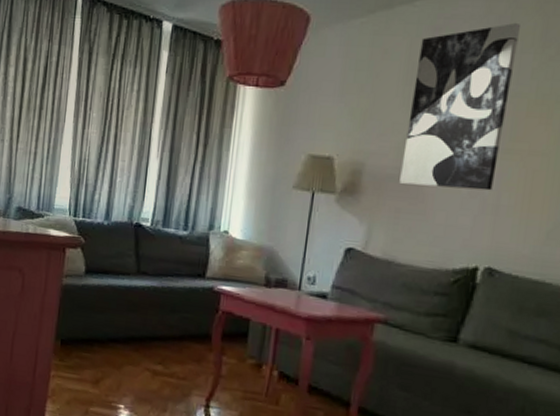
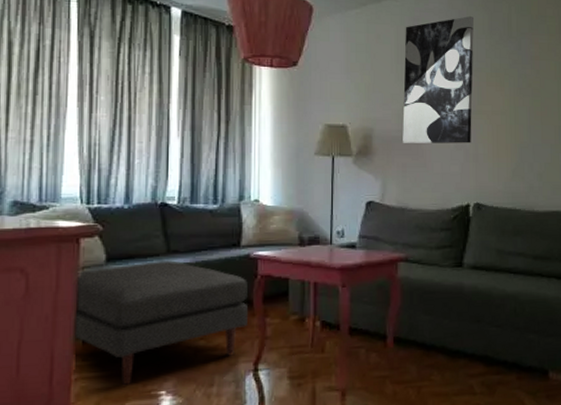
ottoman: none [53,278,209,392] -> present [73,259,249,386]

